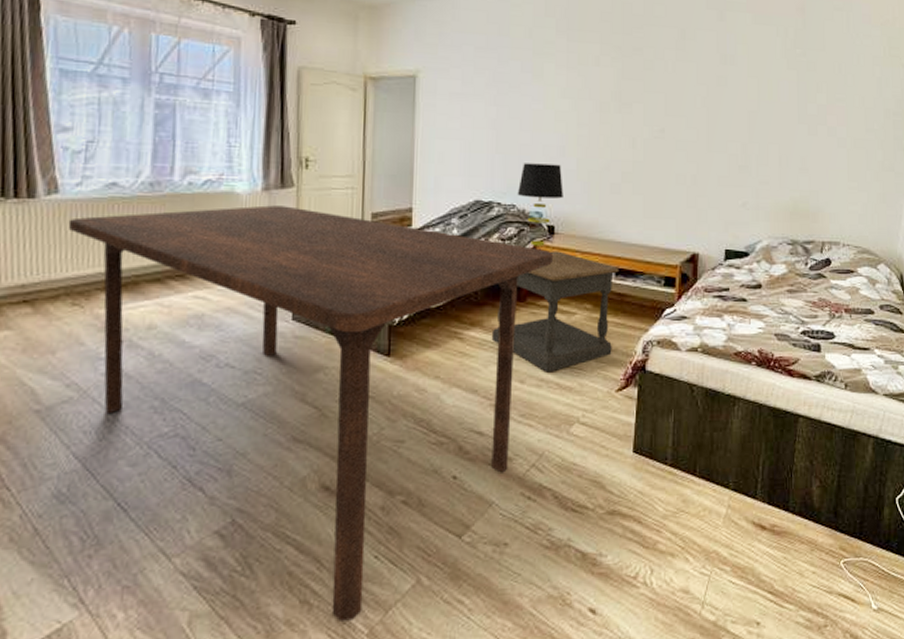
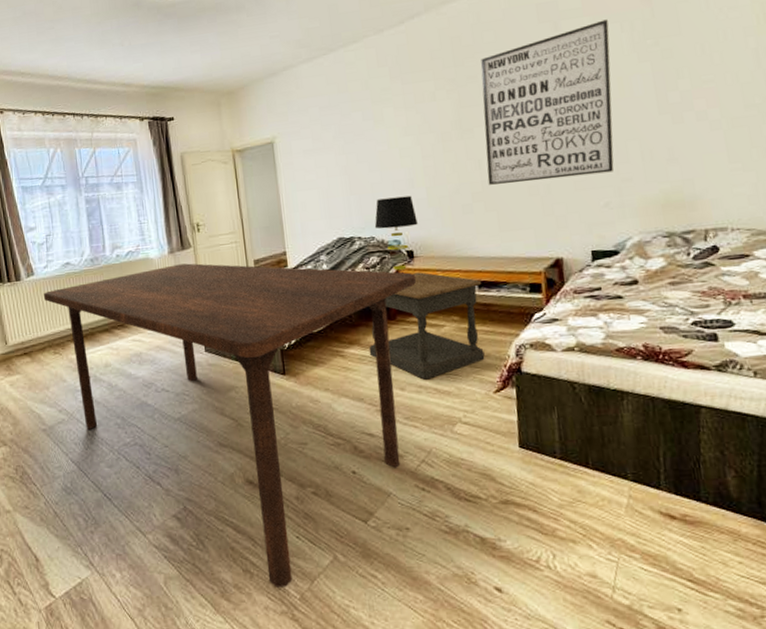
wall art: none [639,20,768,173] -> present [480,19,615,185]

